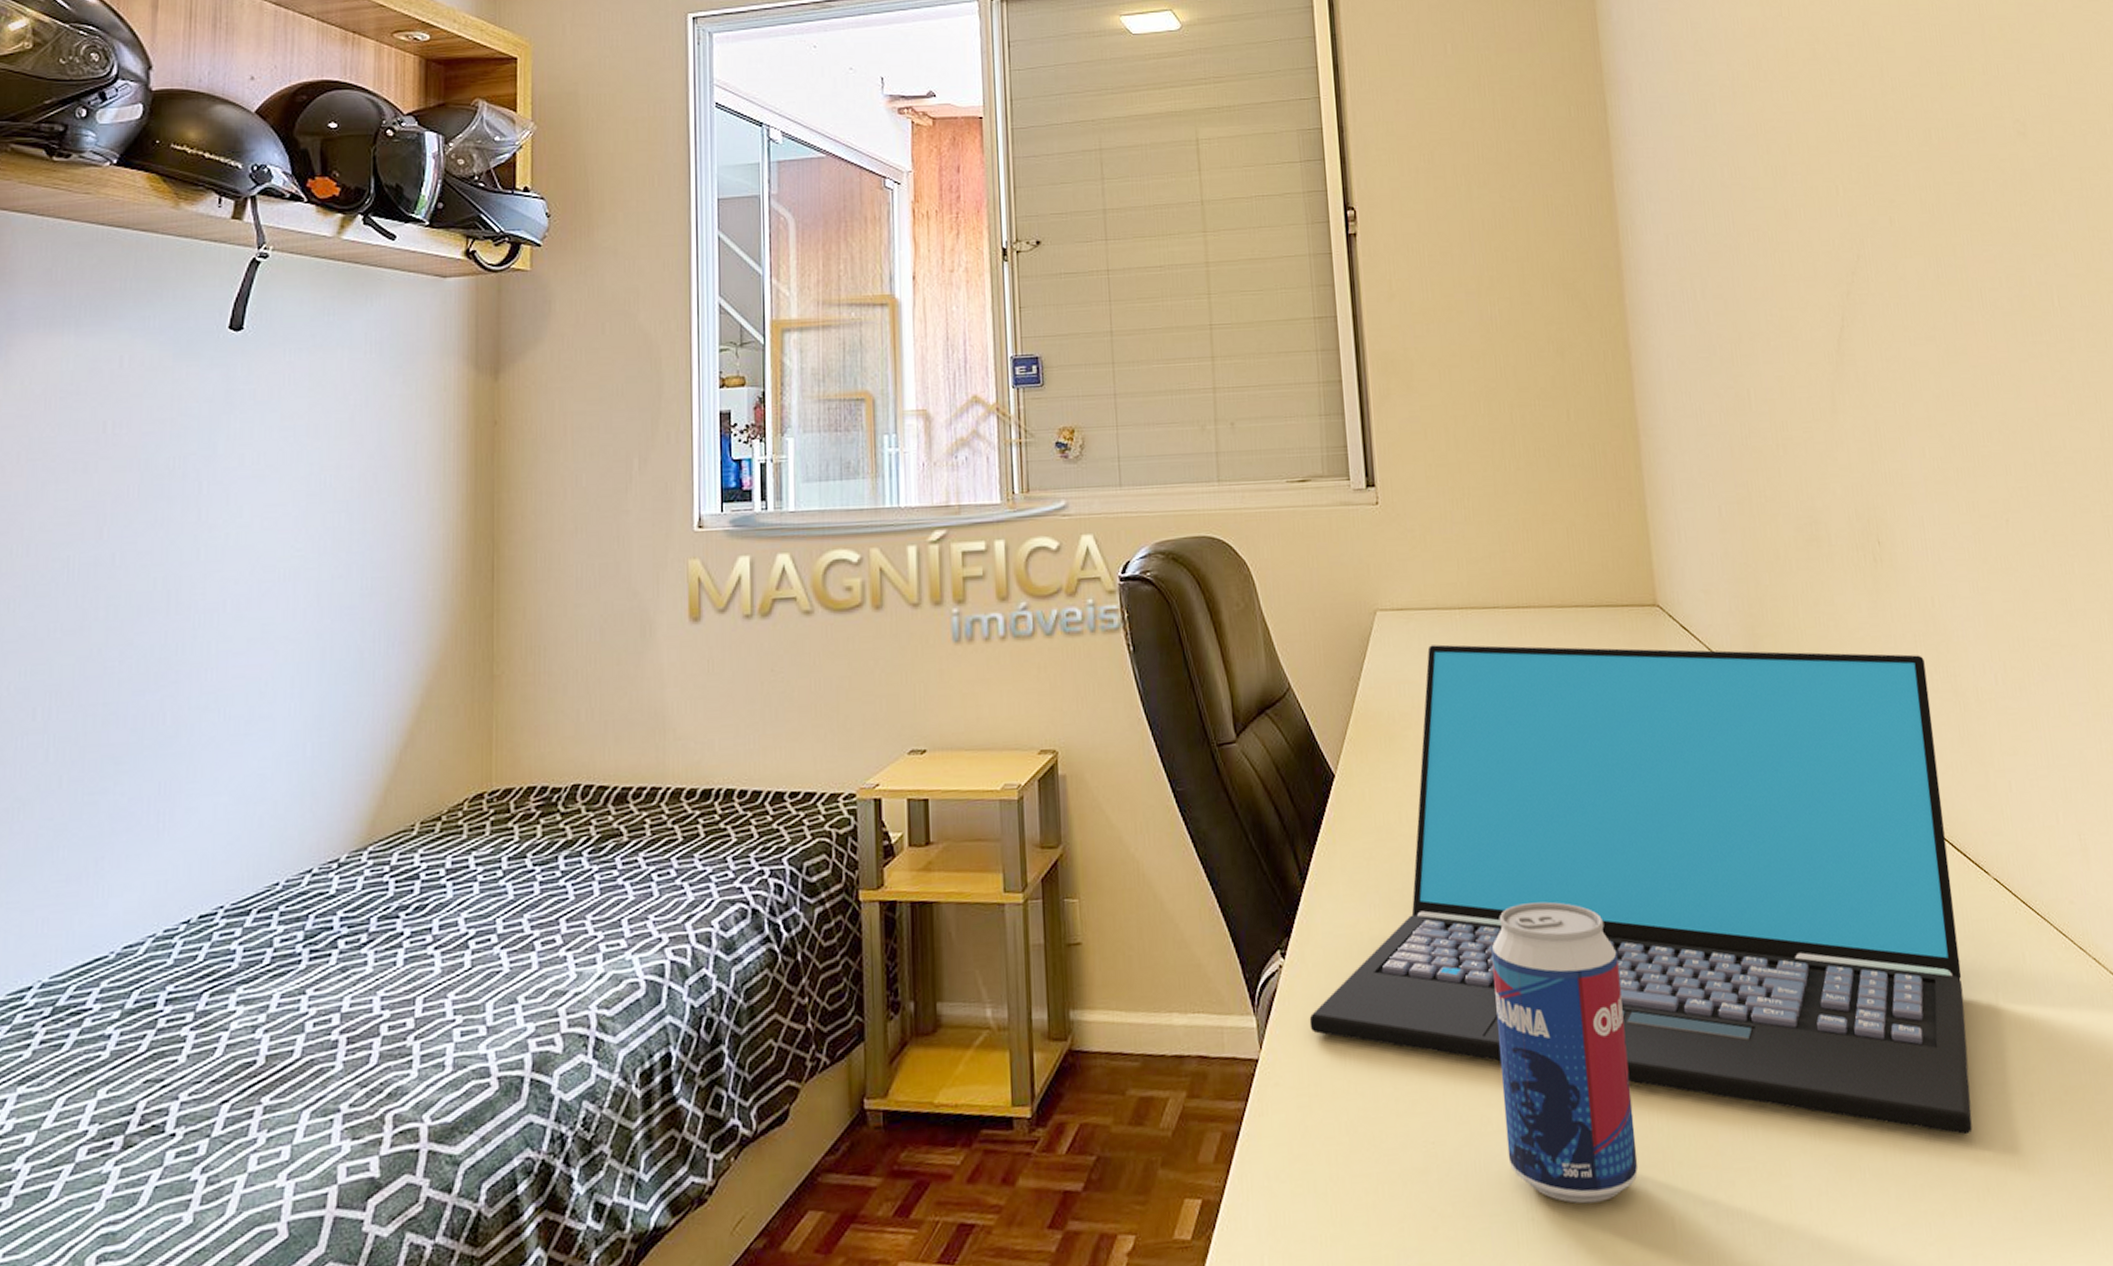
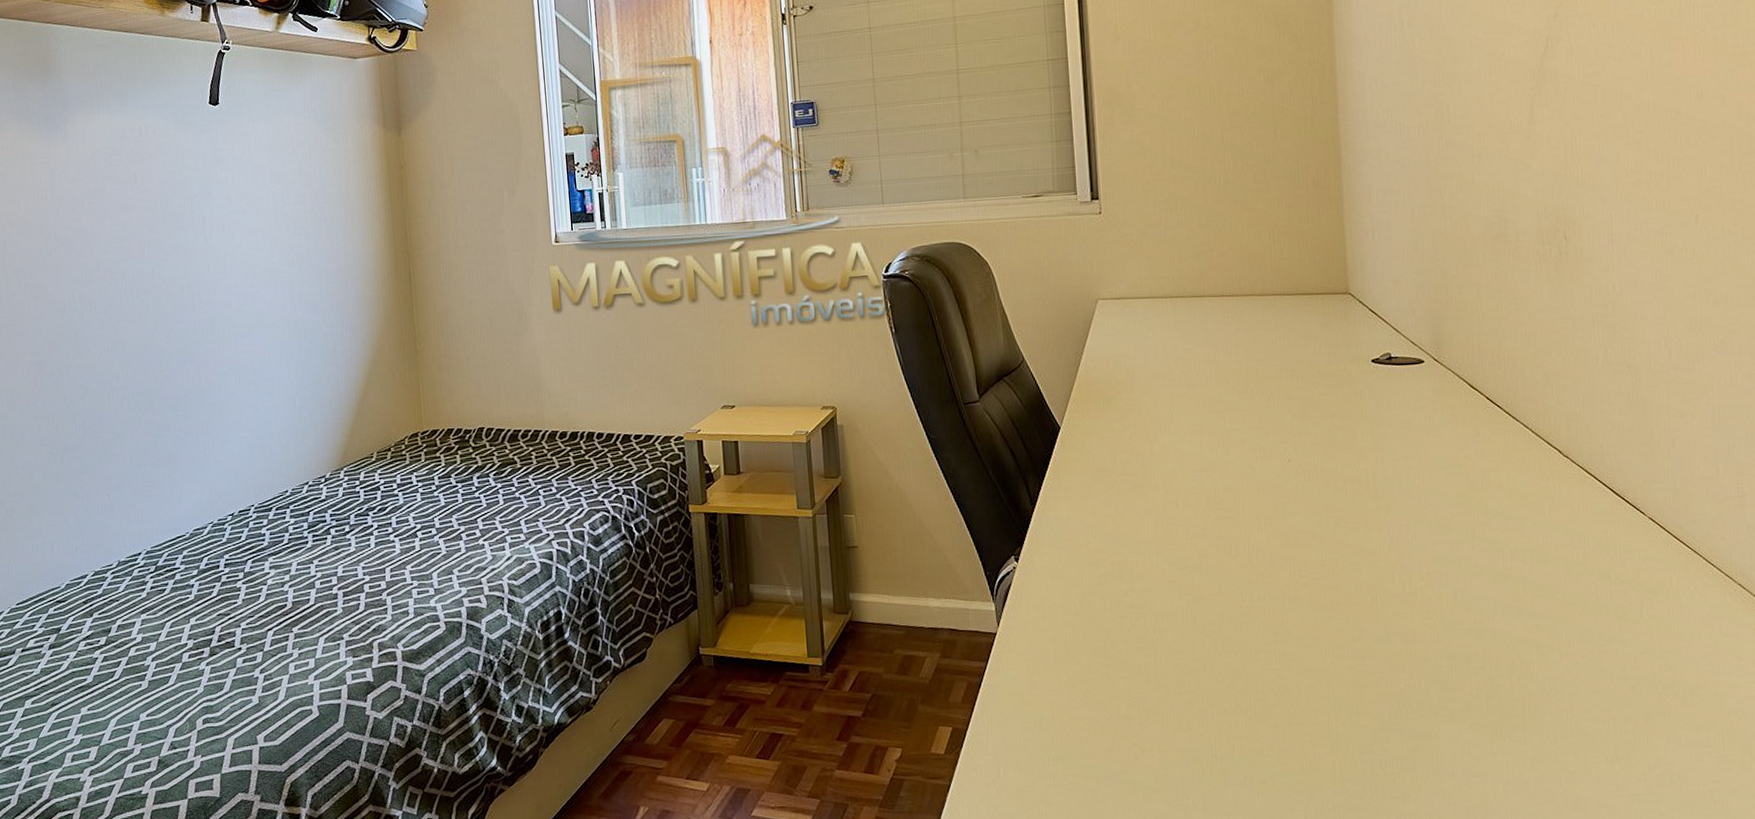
laptop: present [1309,644,1972,1135] -> none [1037,326,1610,715]
beverage can: present [1491,901,1639,1204] -> none [1189,526,1307,748]

